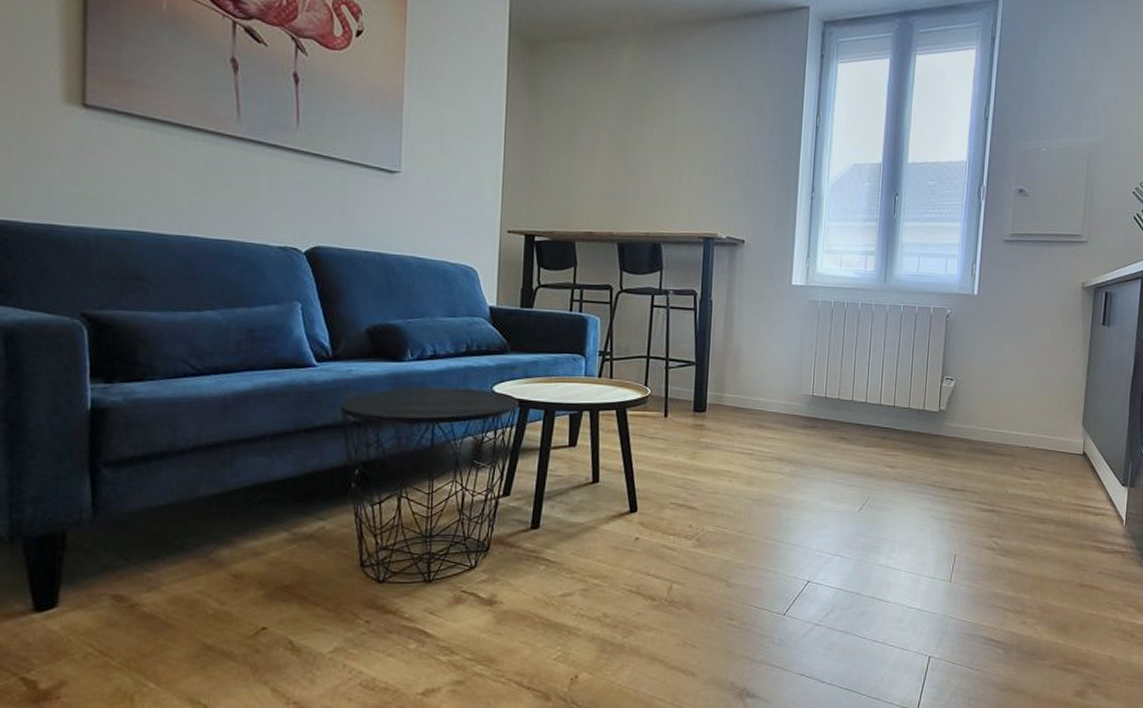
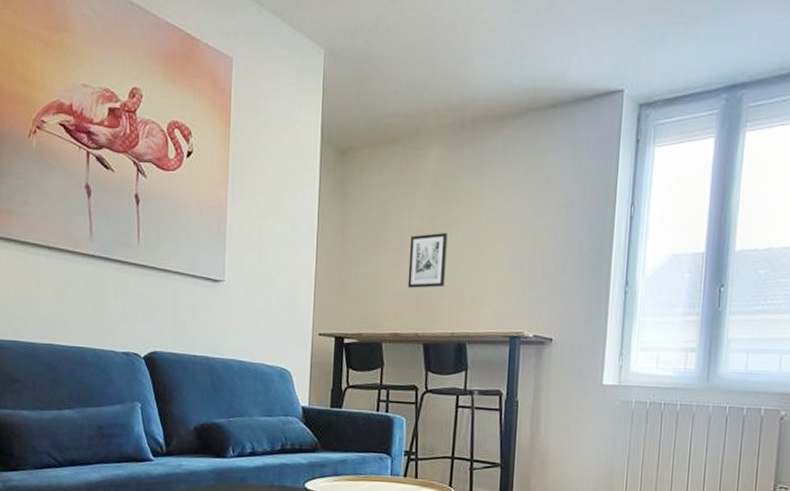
wall art: none [601,132,642,188] -> present [407,233,448,288]

